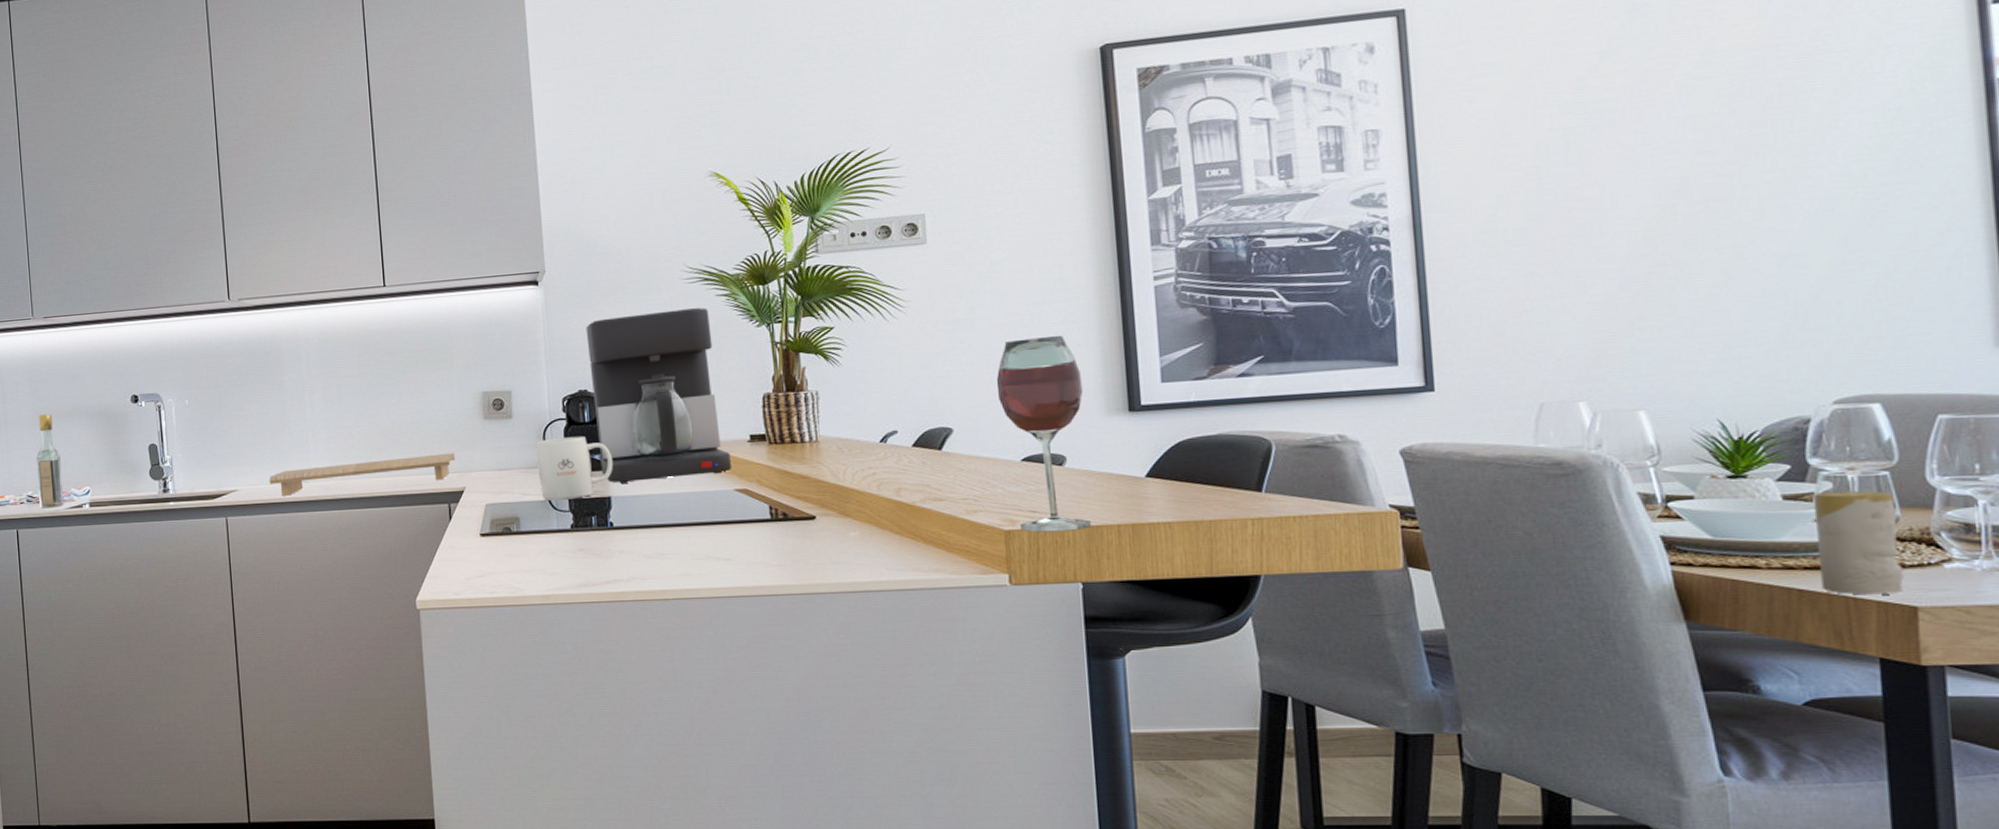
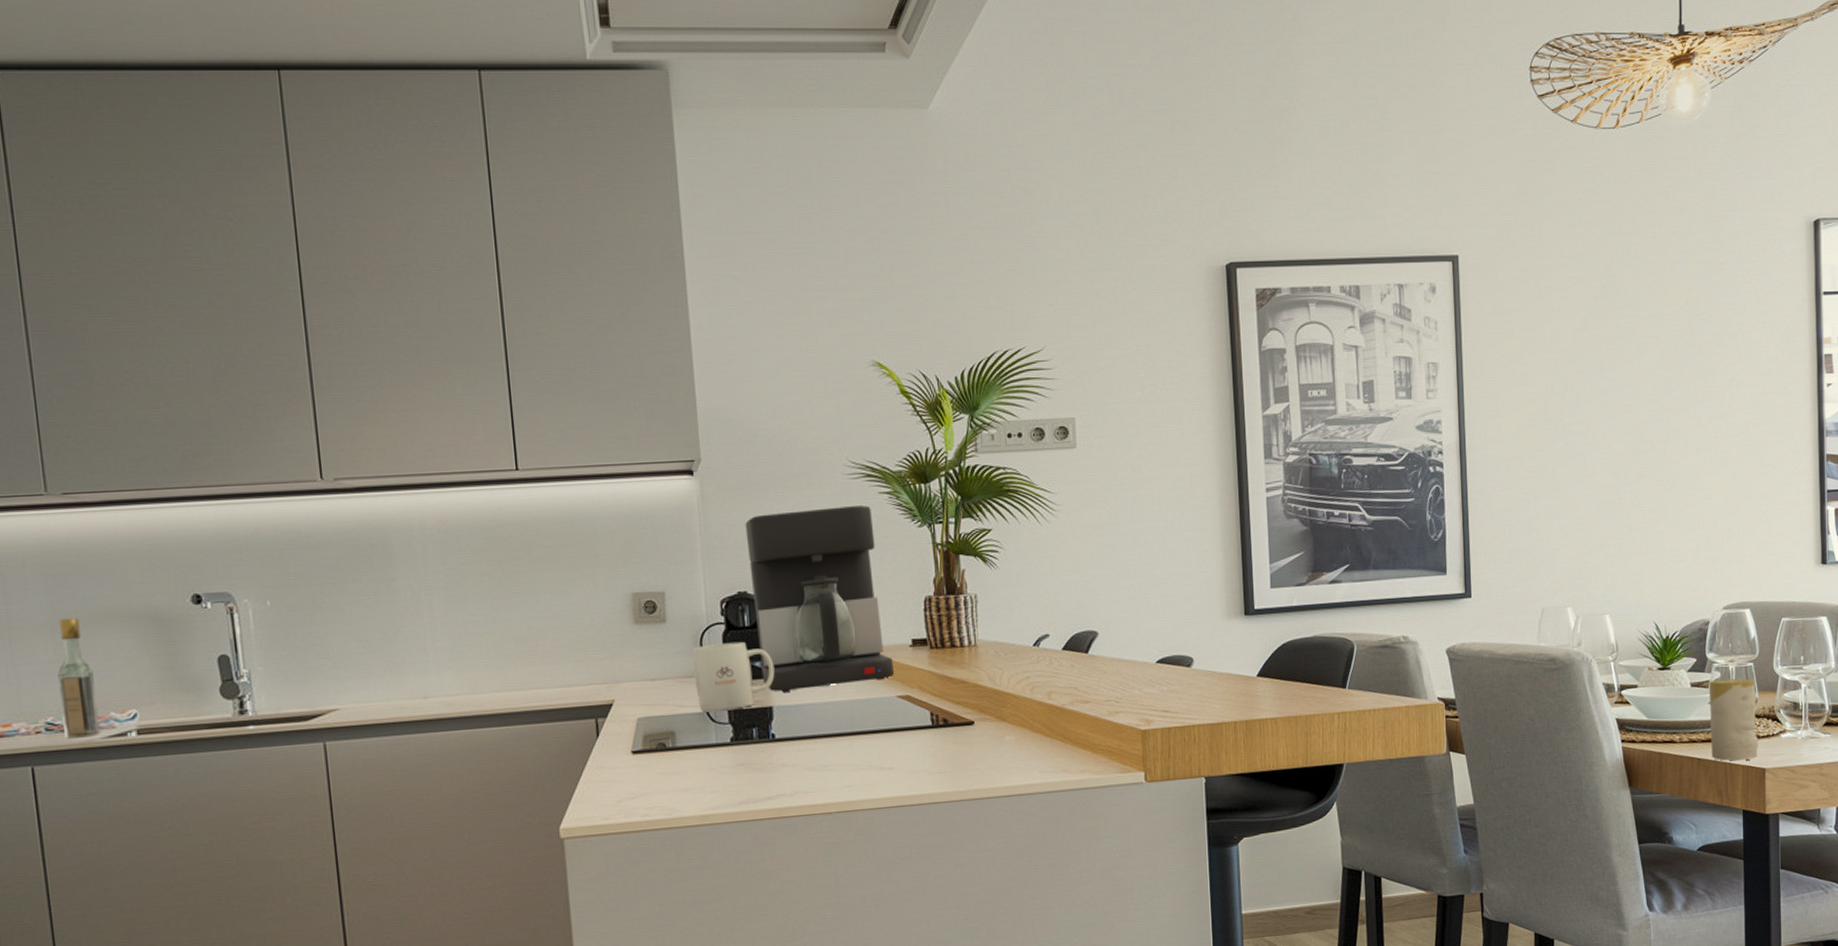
cutting board: present [269,453,456,496] -> none [378,661,603,715]
wineglass: present [996,335,1092,533] -> none [1135,541,1214,731]

